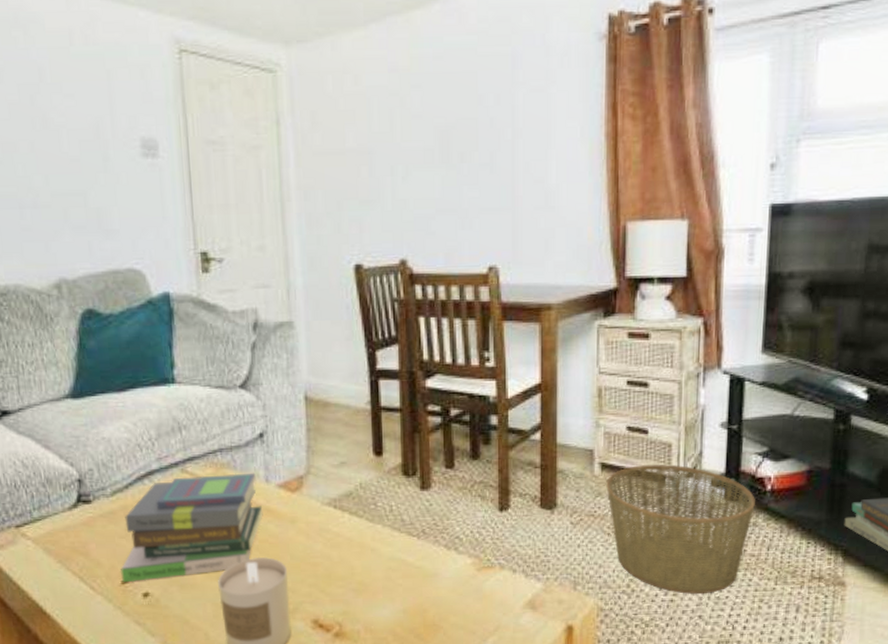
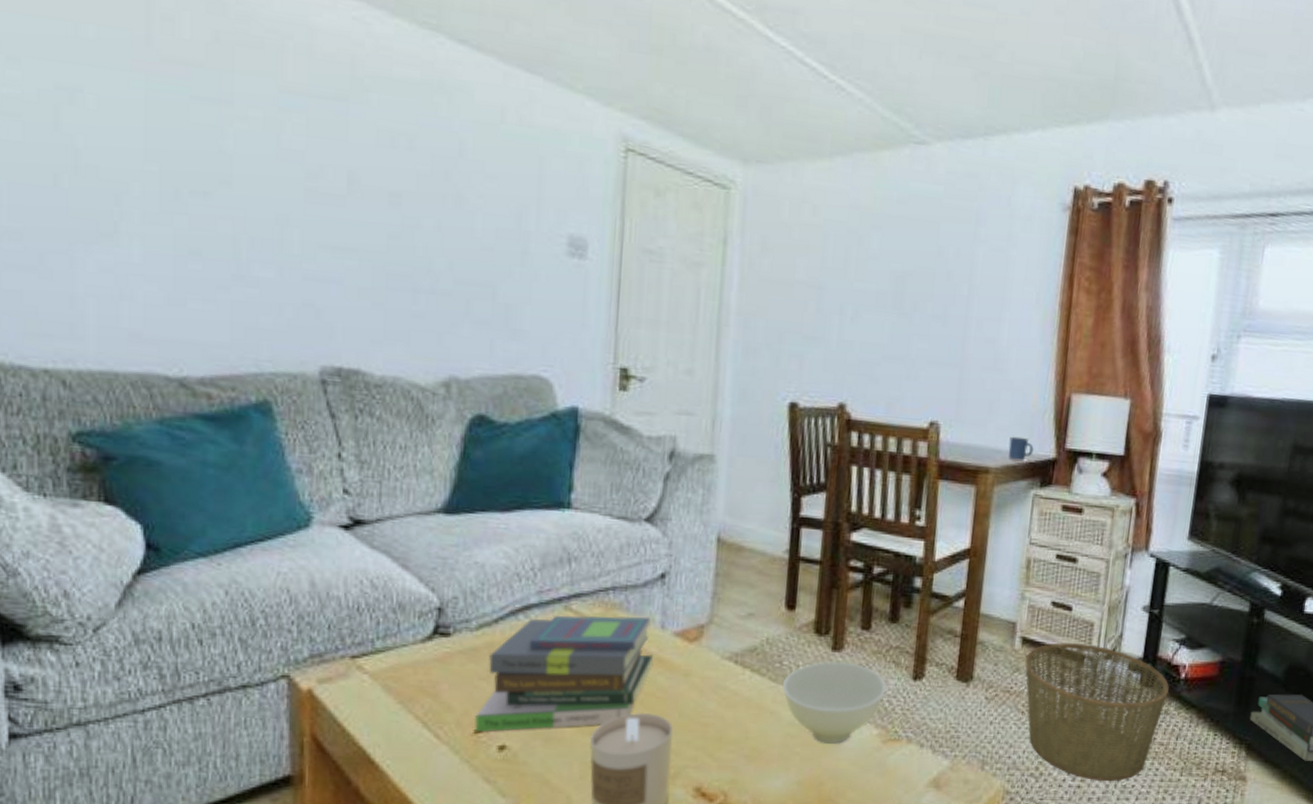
bowl: none [379,498,476,574] -> present [782,661,887,744]
mug: none [568,270,594,295] -> present [1008,436,1034,462]

